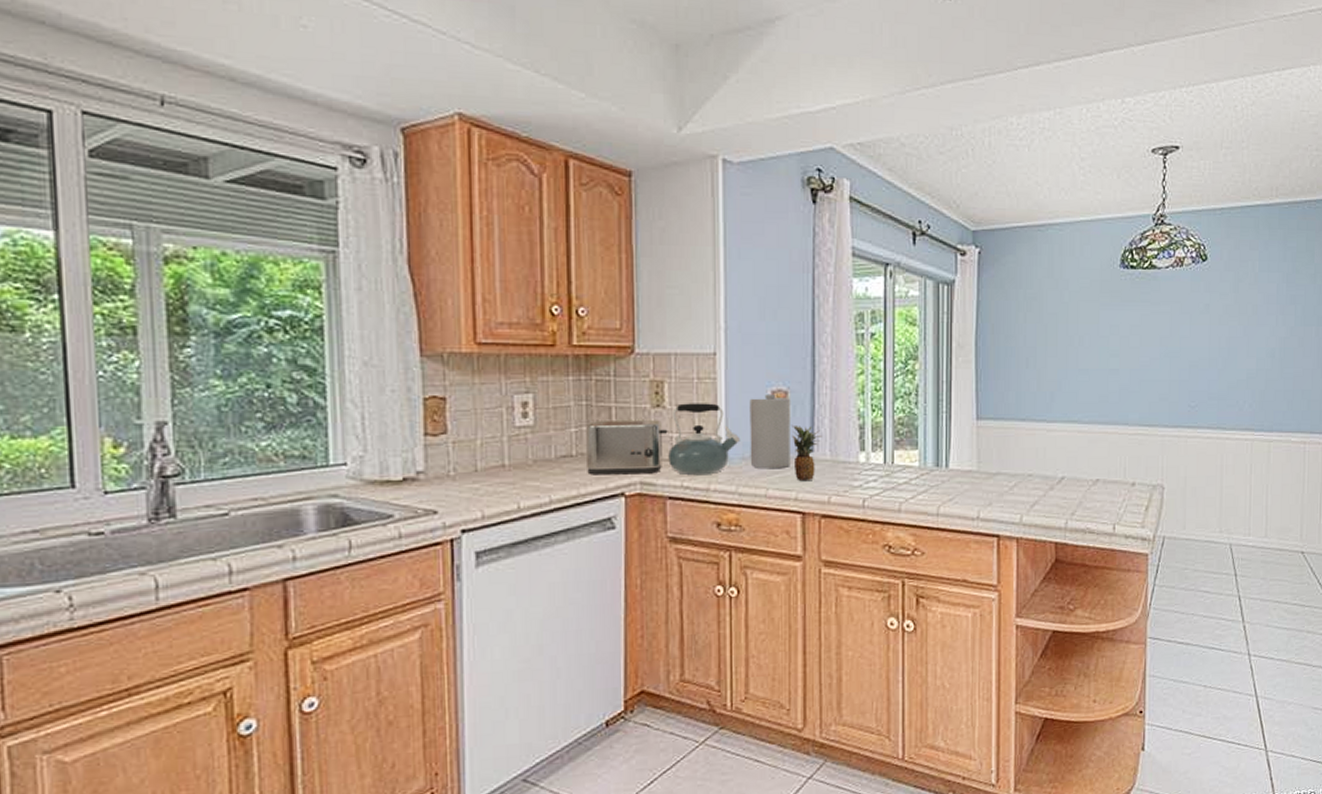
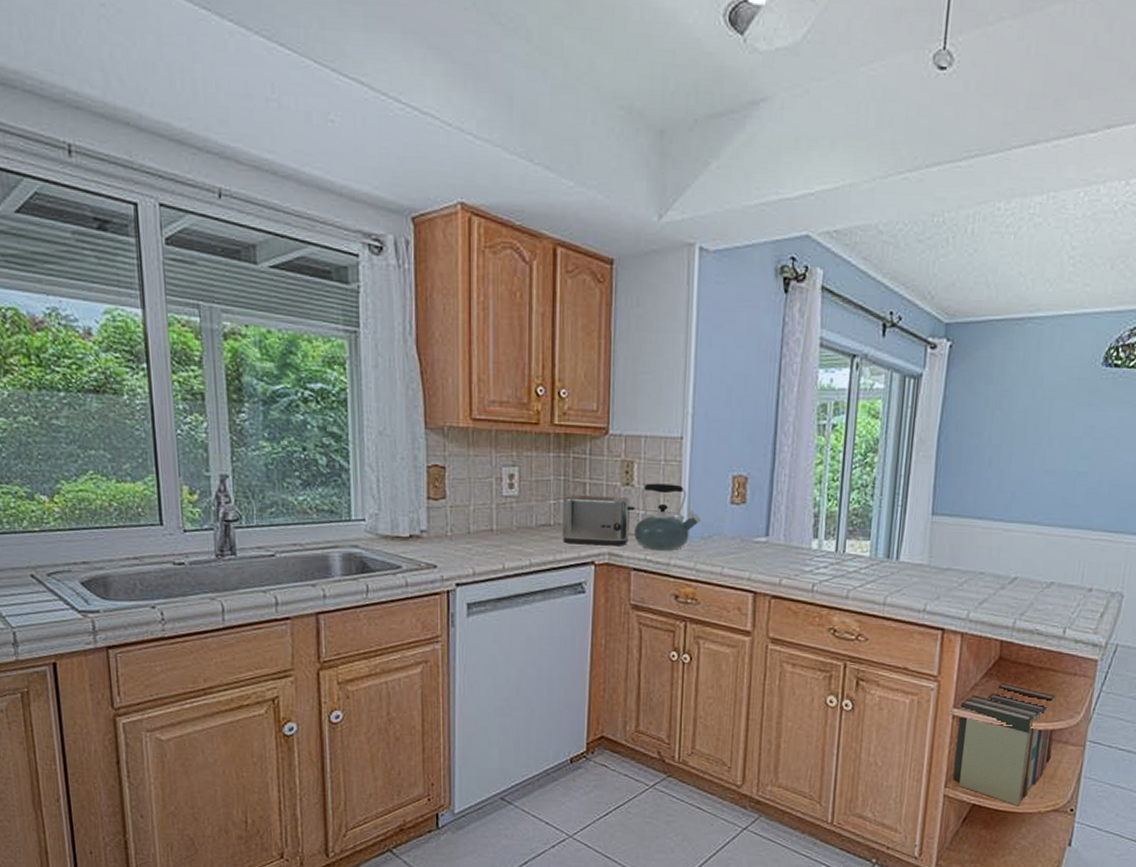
paper towel holder: present [749,393,790,470] -> none [708,478,749,550]
fruit: present [792,424,822,480] -> none [749,509,778,562]
books: none [1023,586,1115,715] -> present [953,683,1056,806]

